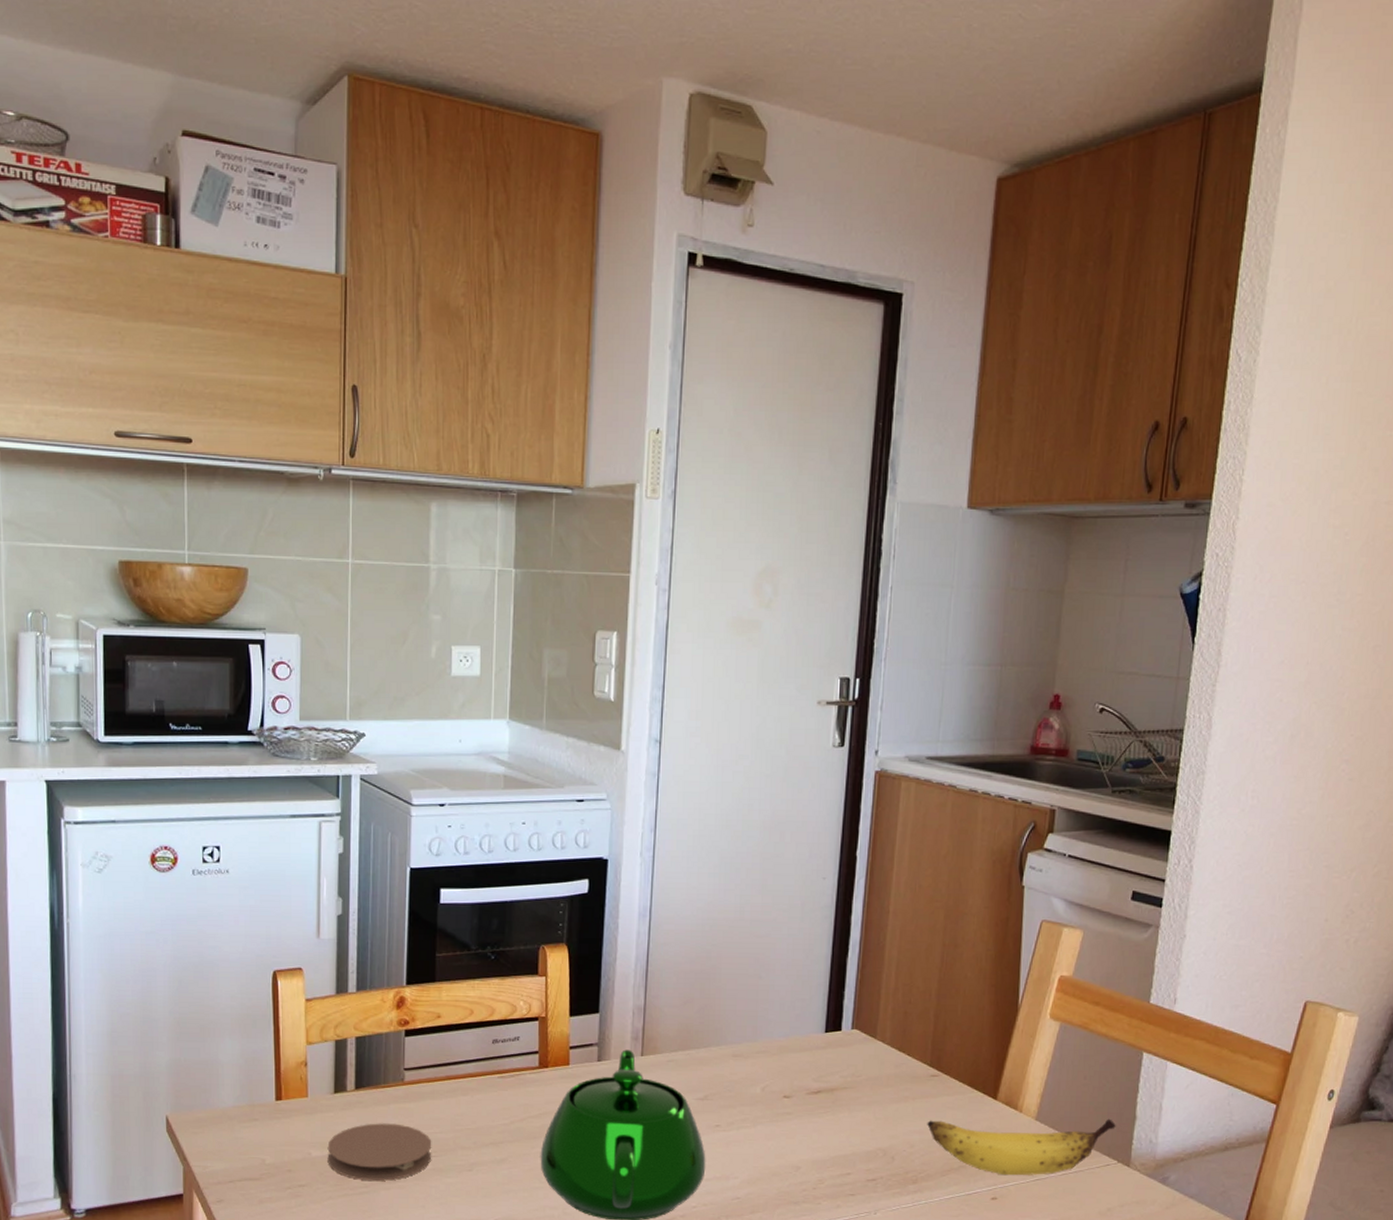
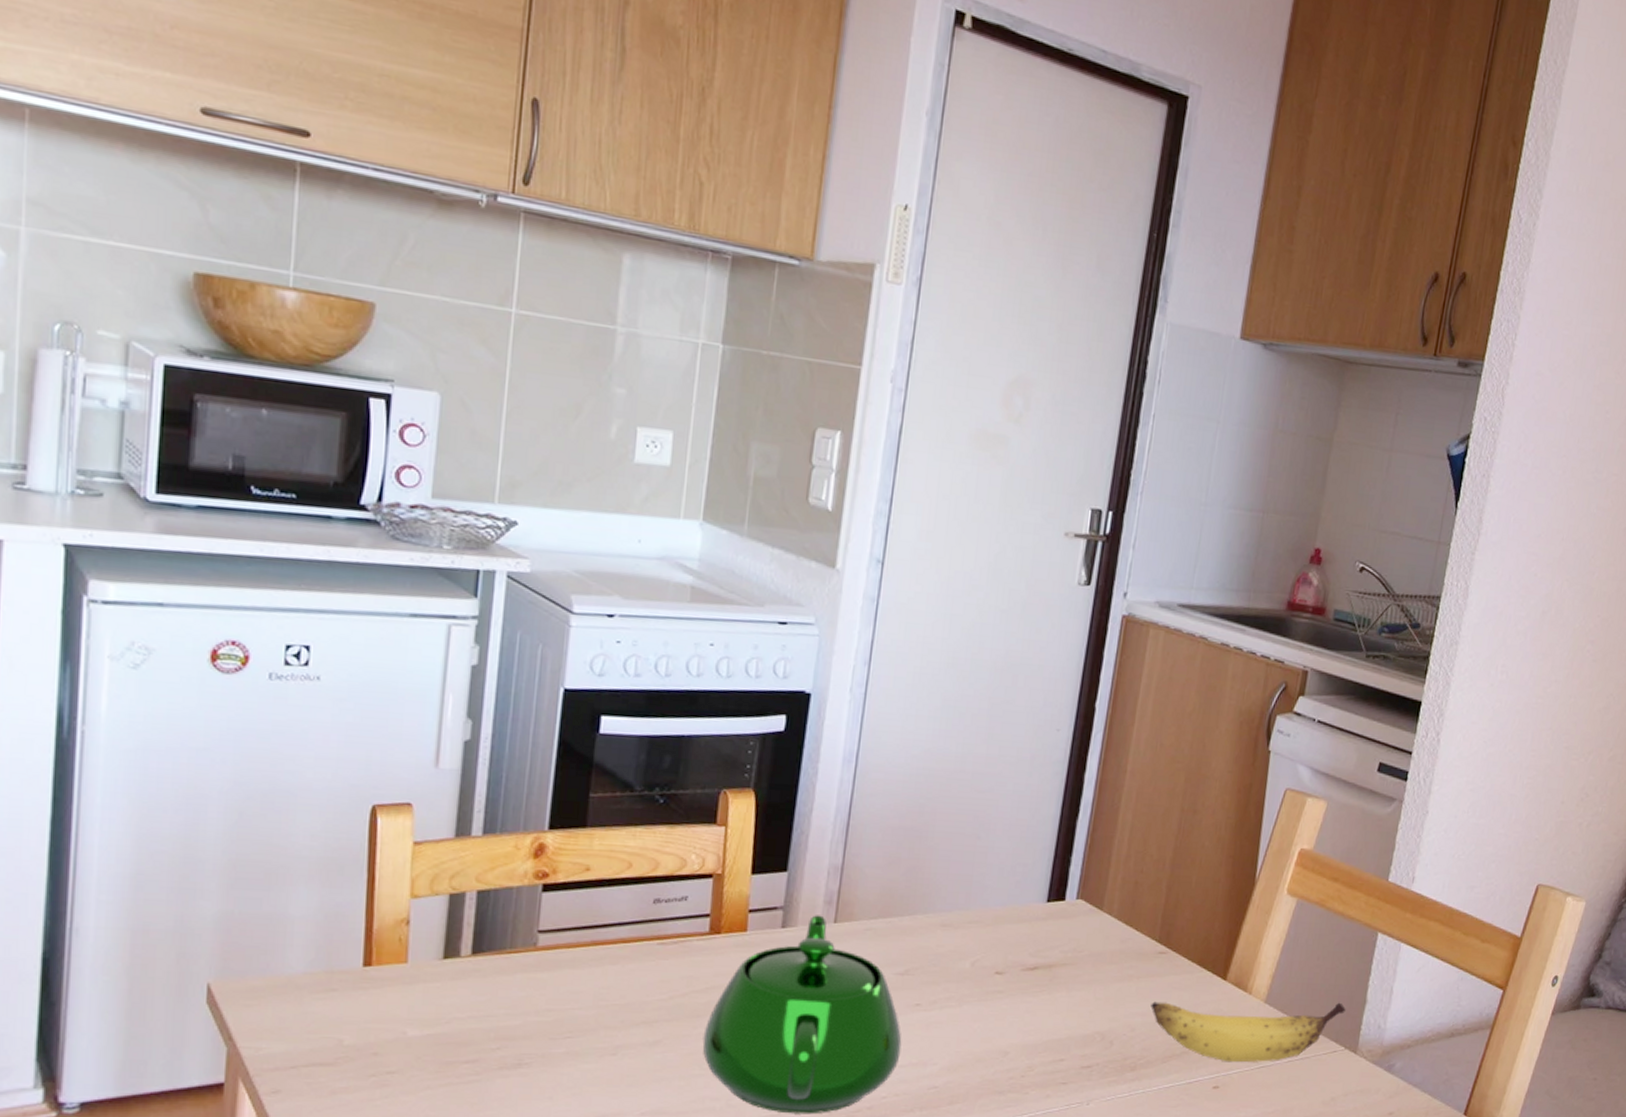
coaster: present [327,1123,432,1181] -> none [428,996,568,1067]

